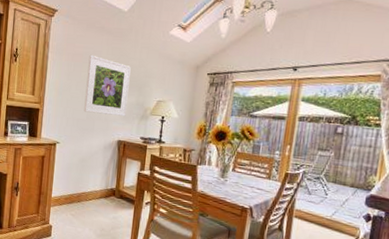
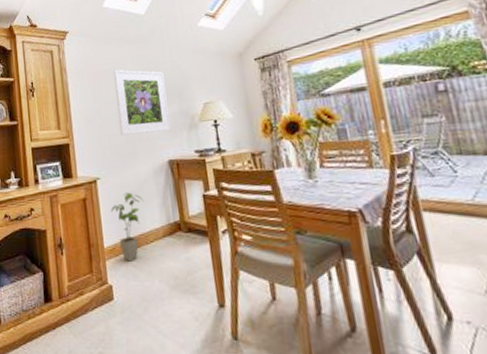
house plant: none [63,158,91,211] -> present [111,192,145,262]

